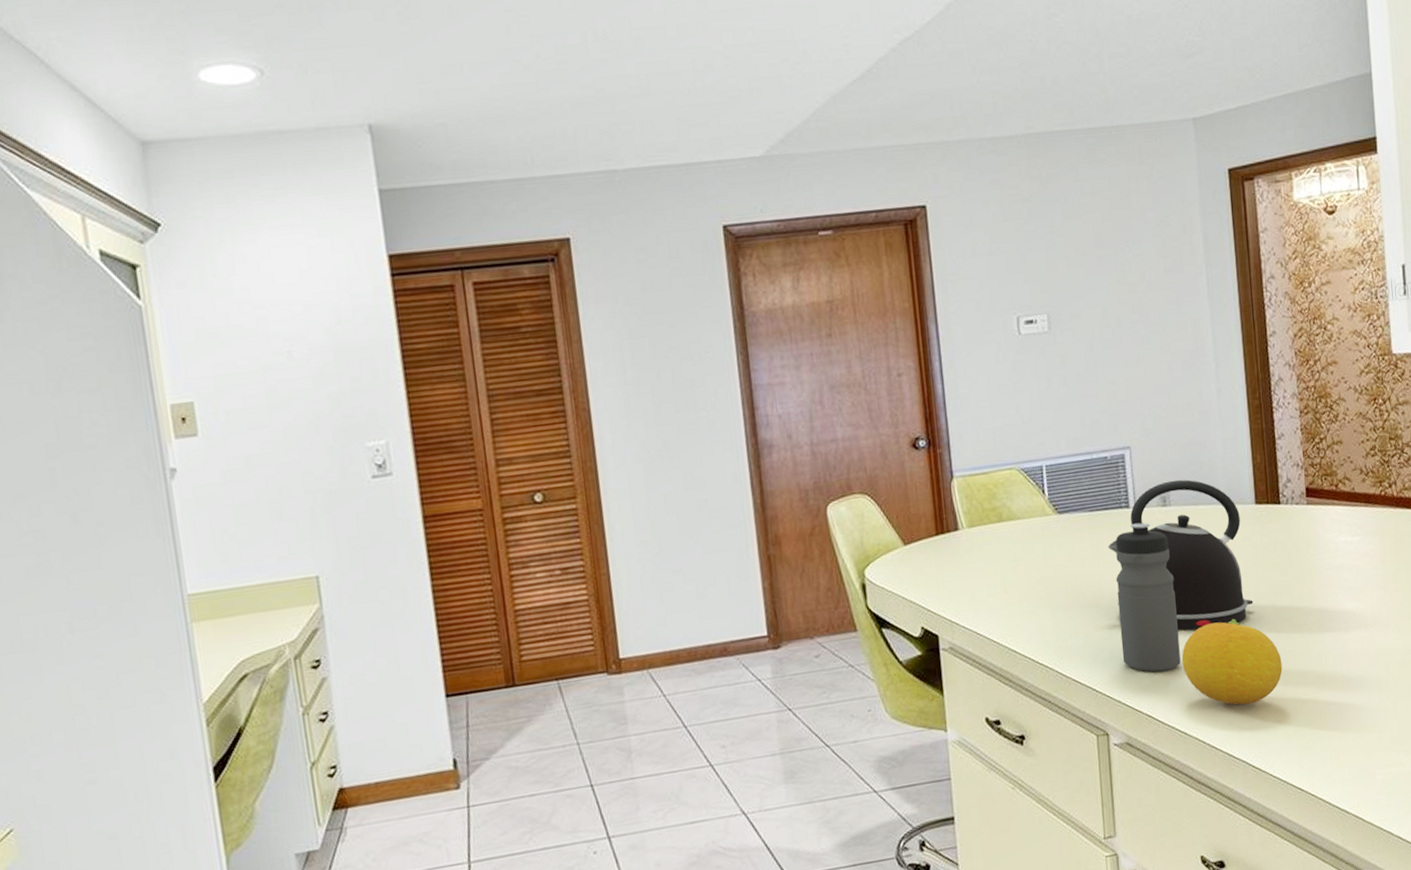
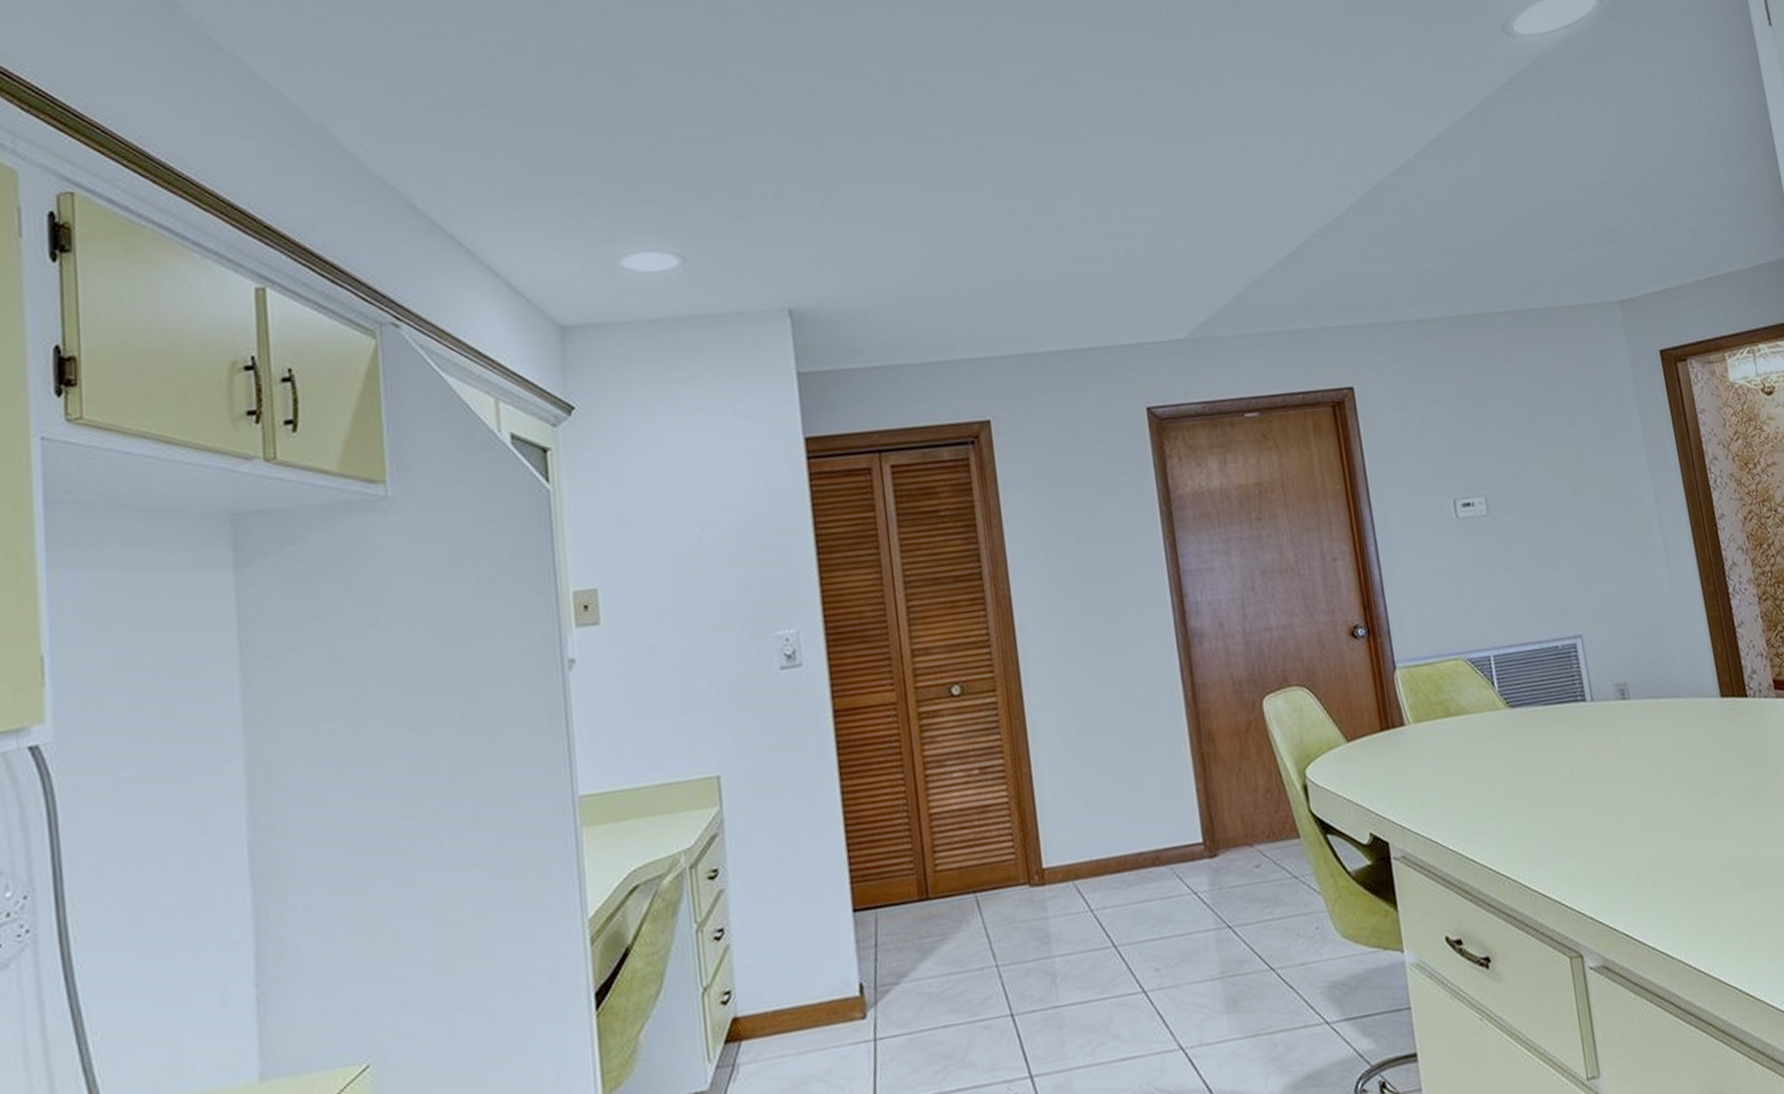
kettle: present [1108,479,1254,631] -> none [1566,670,1729,838]
water bottle: present [1115,522,1181,672] -> none [1573,717,1656,885]
fruit: present [1181,618,1283,705] -> none [1656,824,1769,923]

